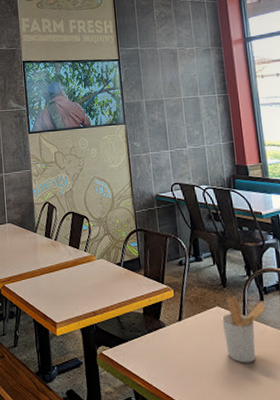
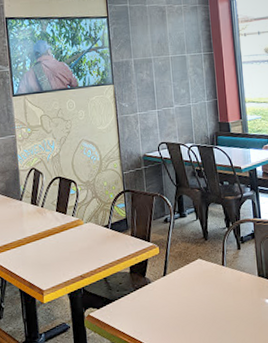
utensil holder: present [221,296,266,363] -> none [203,247,242,309]

